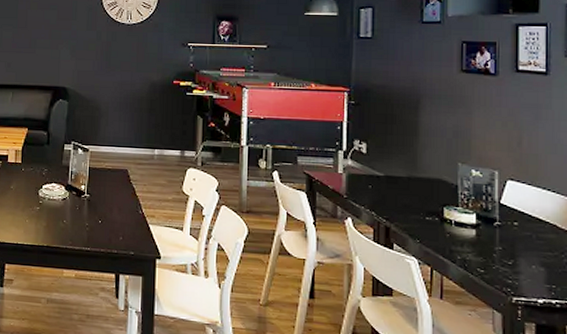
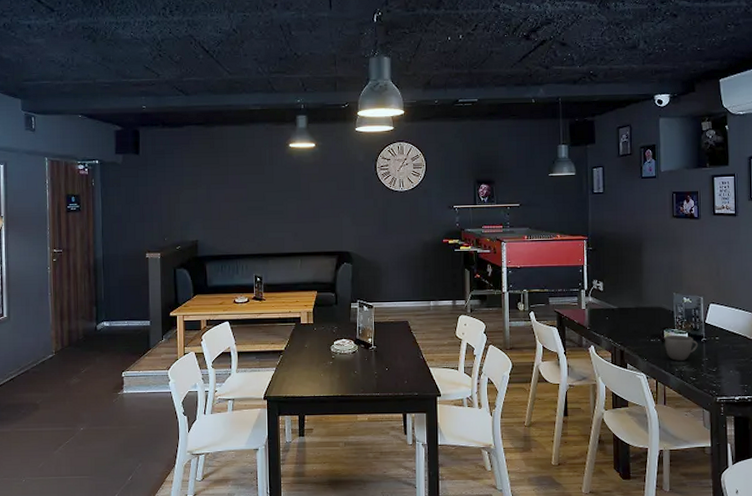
cup: none [443,214,489,247] -> present [664,335,698,361]

